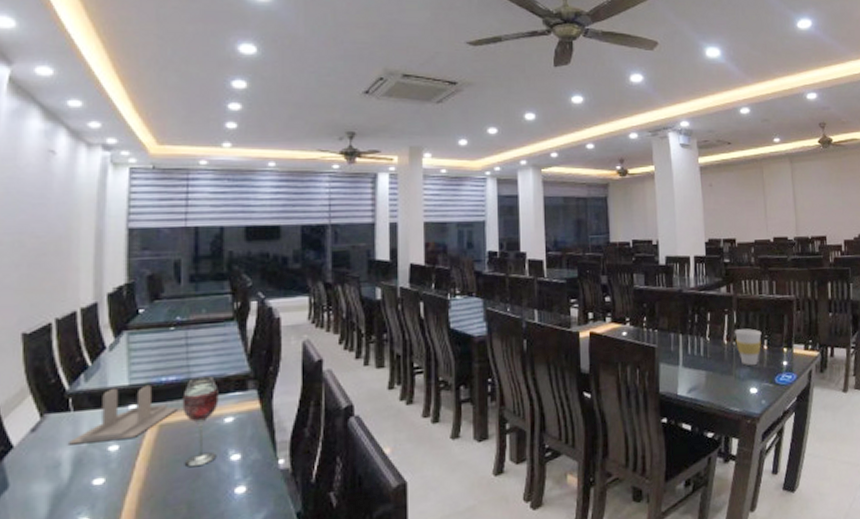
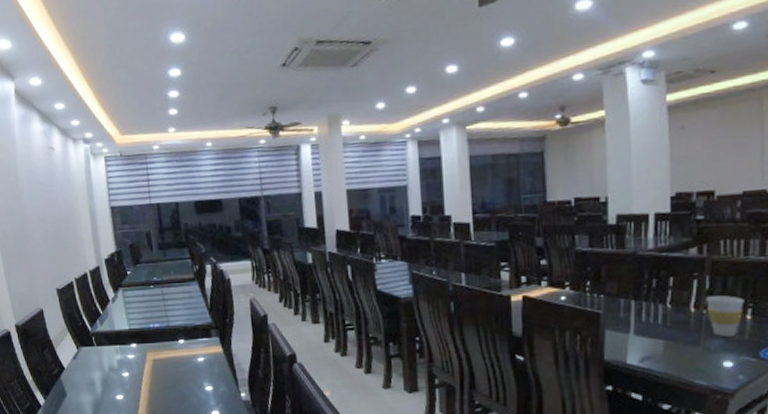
napkin holder: present [69,385,179,445] -> none [97,329,165,370]
wineglass: present [182,376,219,466] -> none [166,325,196,392]

